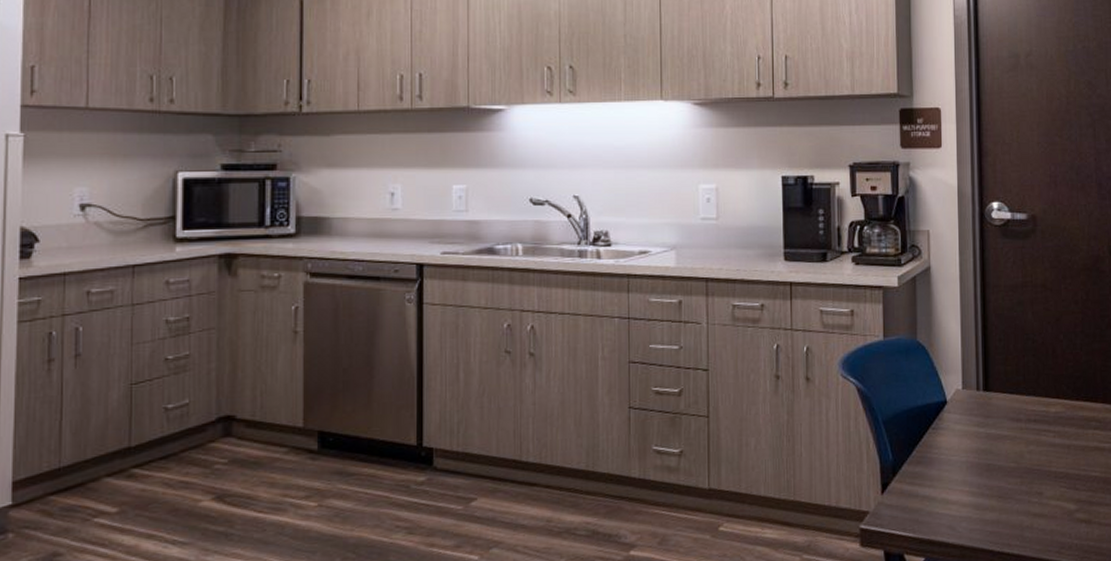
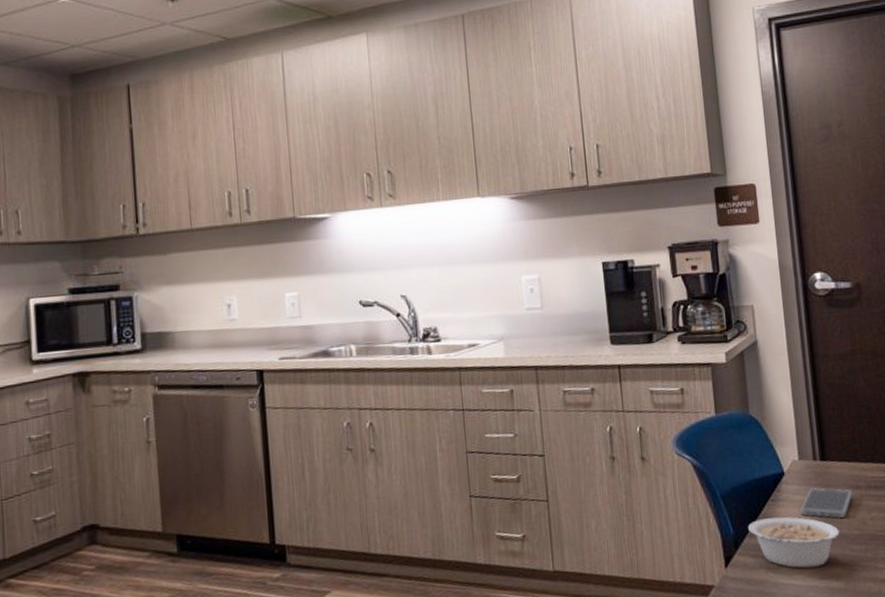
legume: none [907,445,997,499] -> present [748,516,840,568]
smartphone: none [960,417,1013,451] -> present [800,487,853,519]

